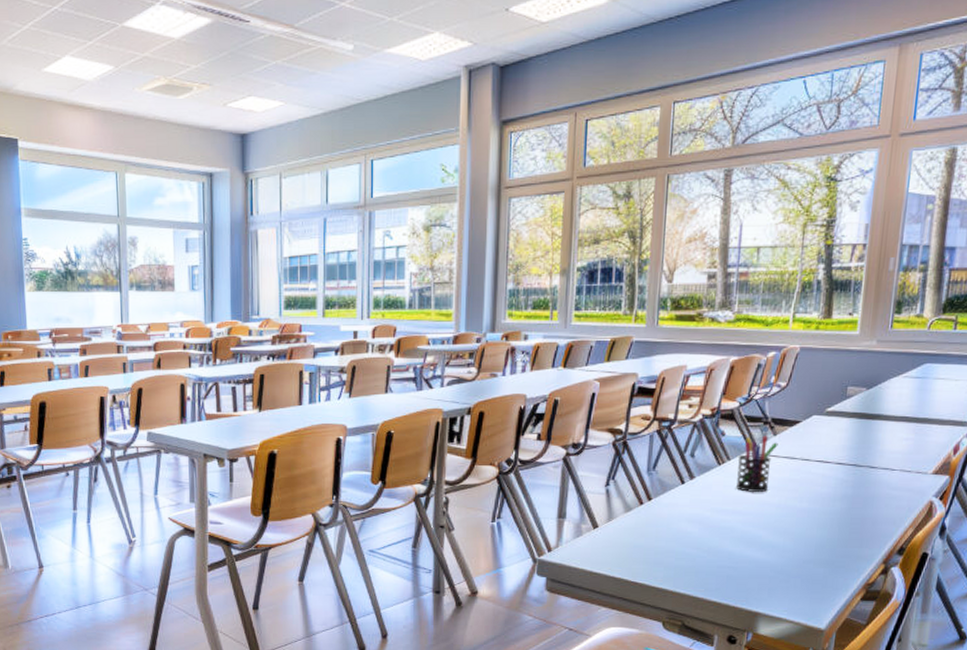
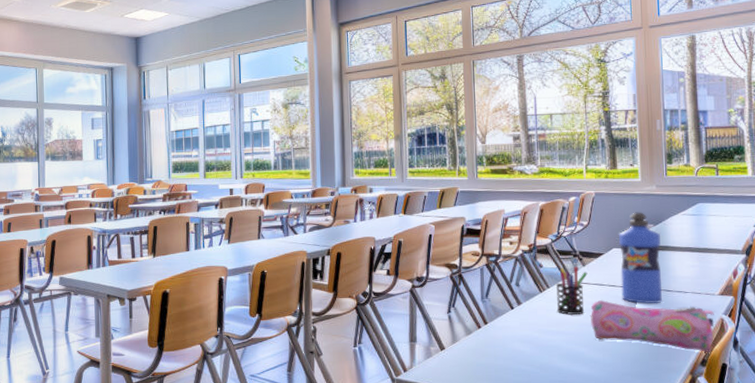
pencil case: none [774,475,923,539] -> present [590,299,715,352]
water bottle: none [815,372,873,483] -> present [618,212,662,304]

